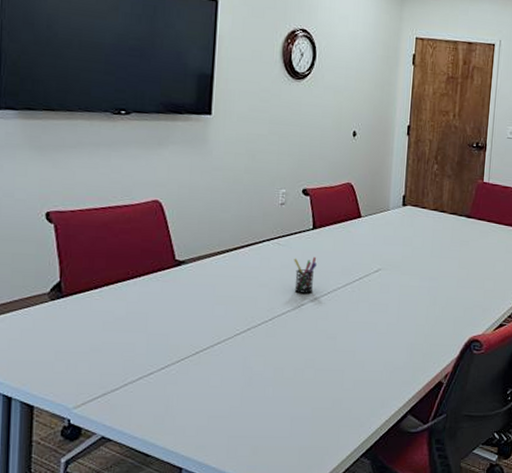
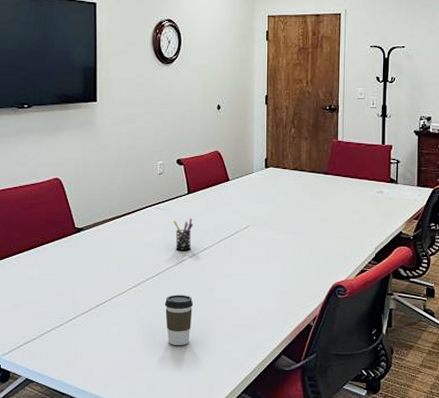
coffee cup: none [277,343,312,401] -> present [164,295,194,345]

